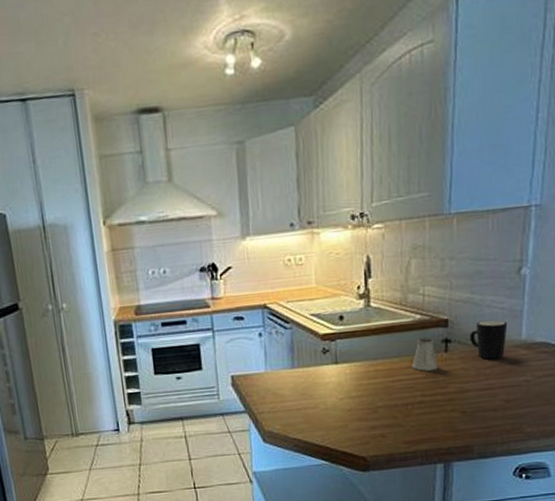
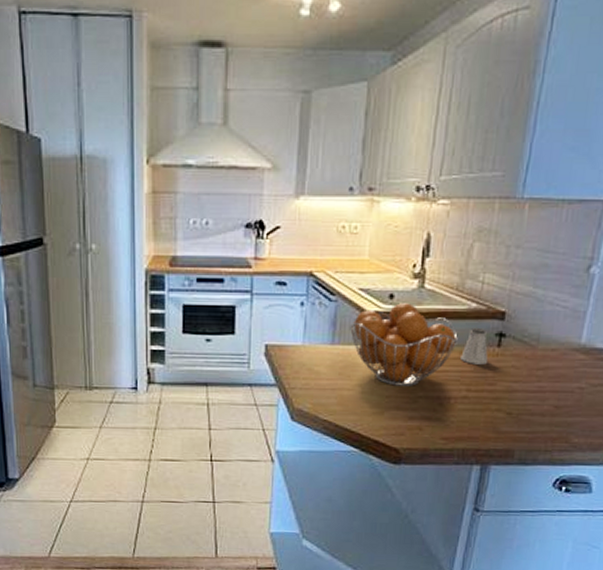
fruit basket: none [307,322,407,400] -> present [350,303,458,386]
mug: present [469,319,508,360] -> none [525,318,569,360]

